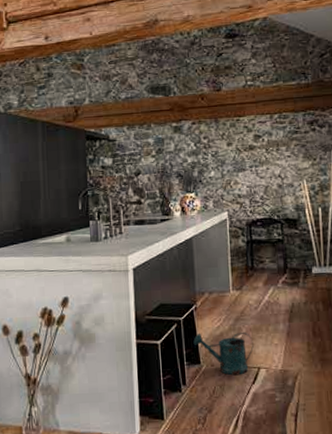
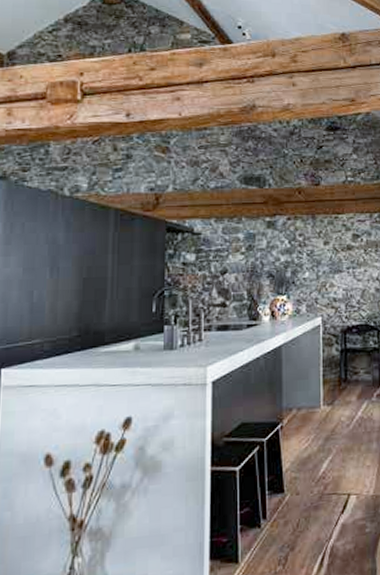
watering can: present [193,331,254,376] -> none [277,453,344,505]

